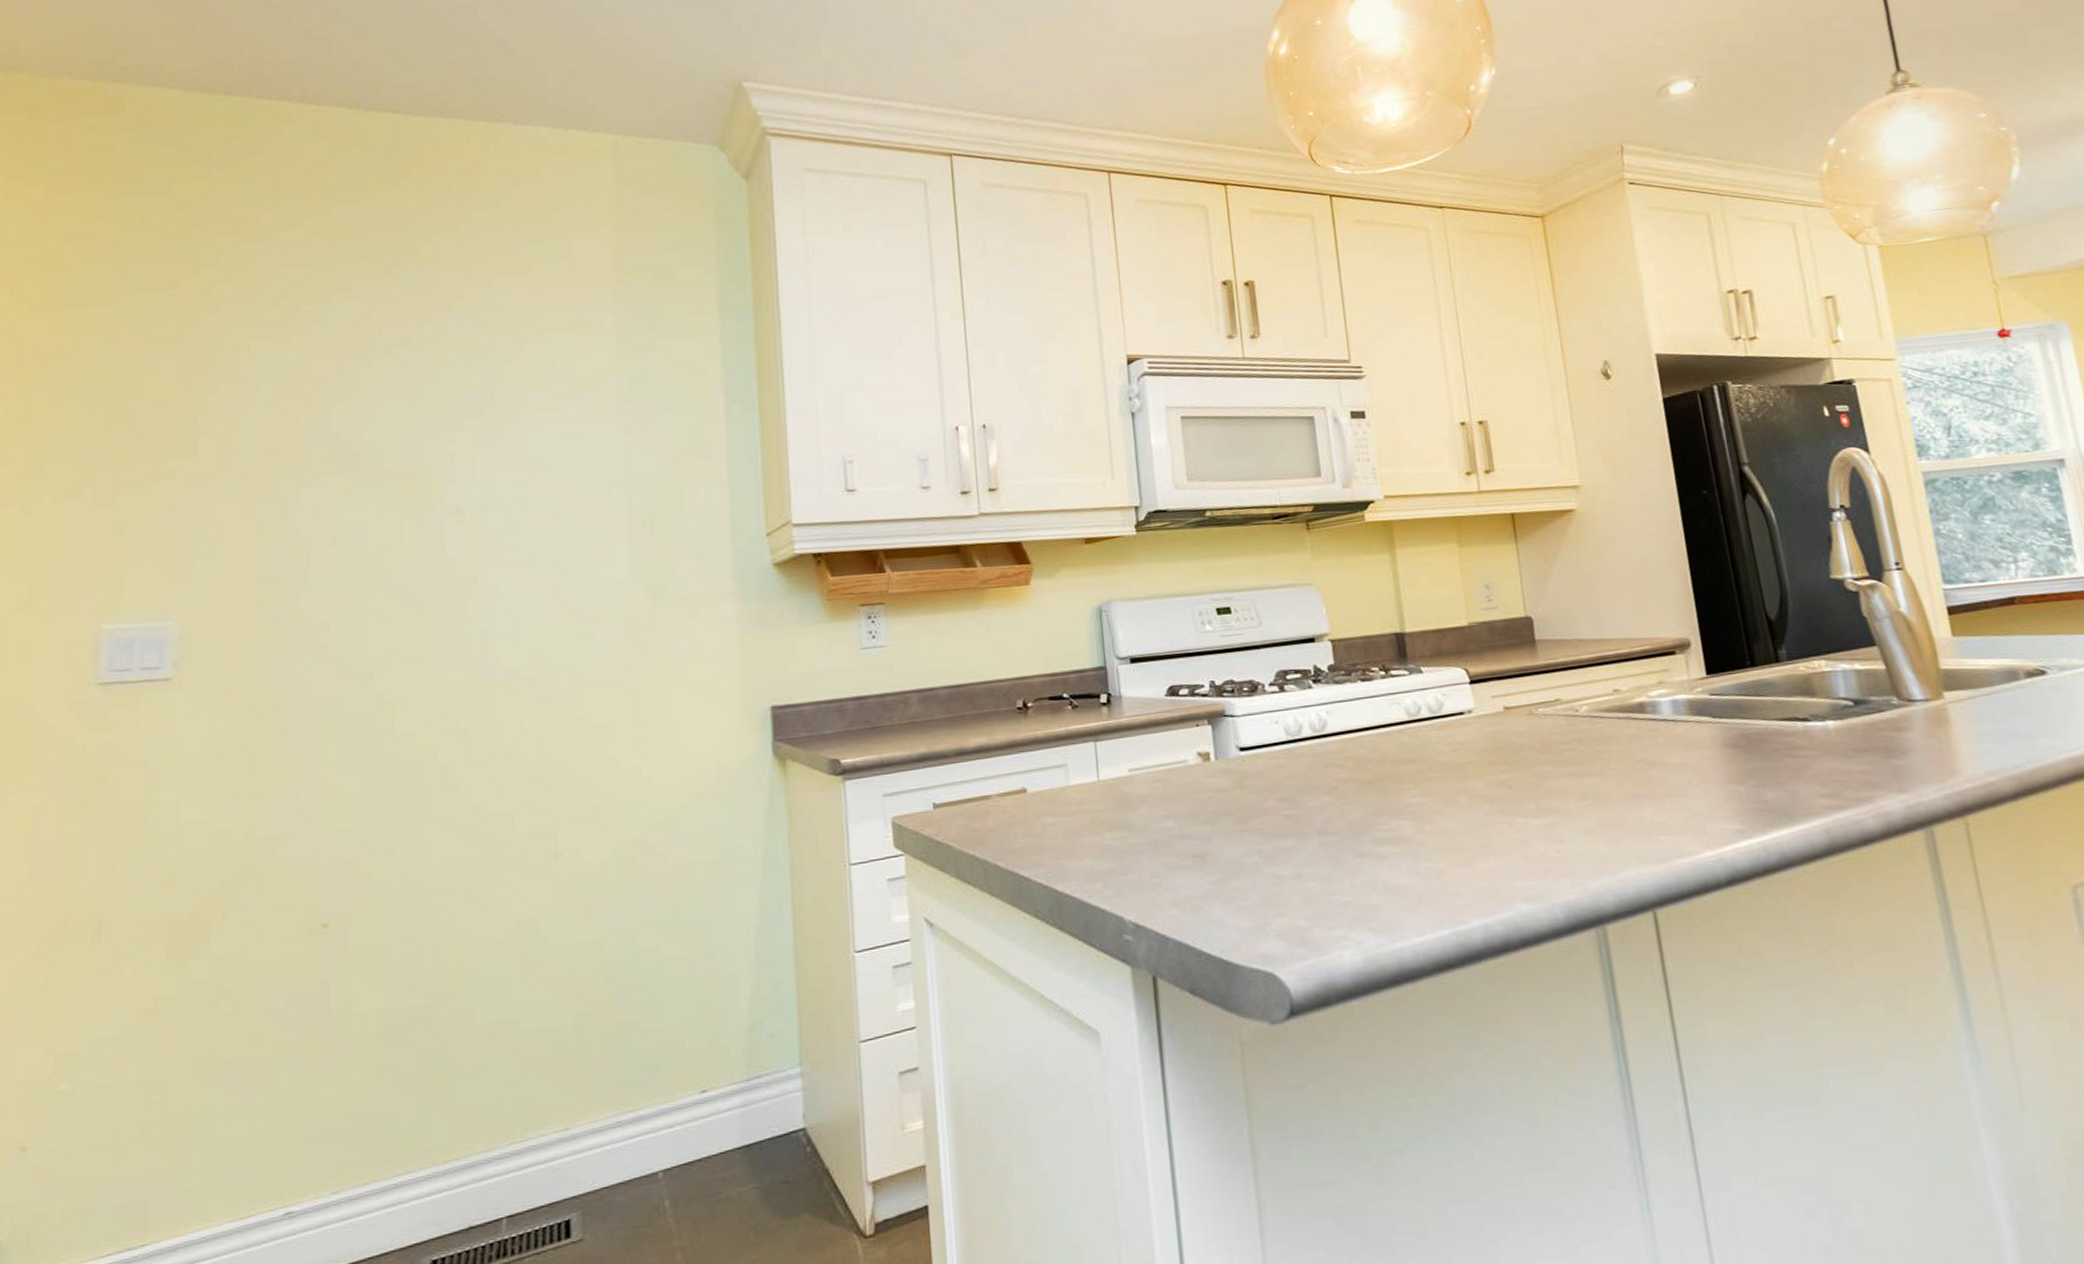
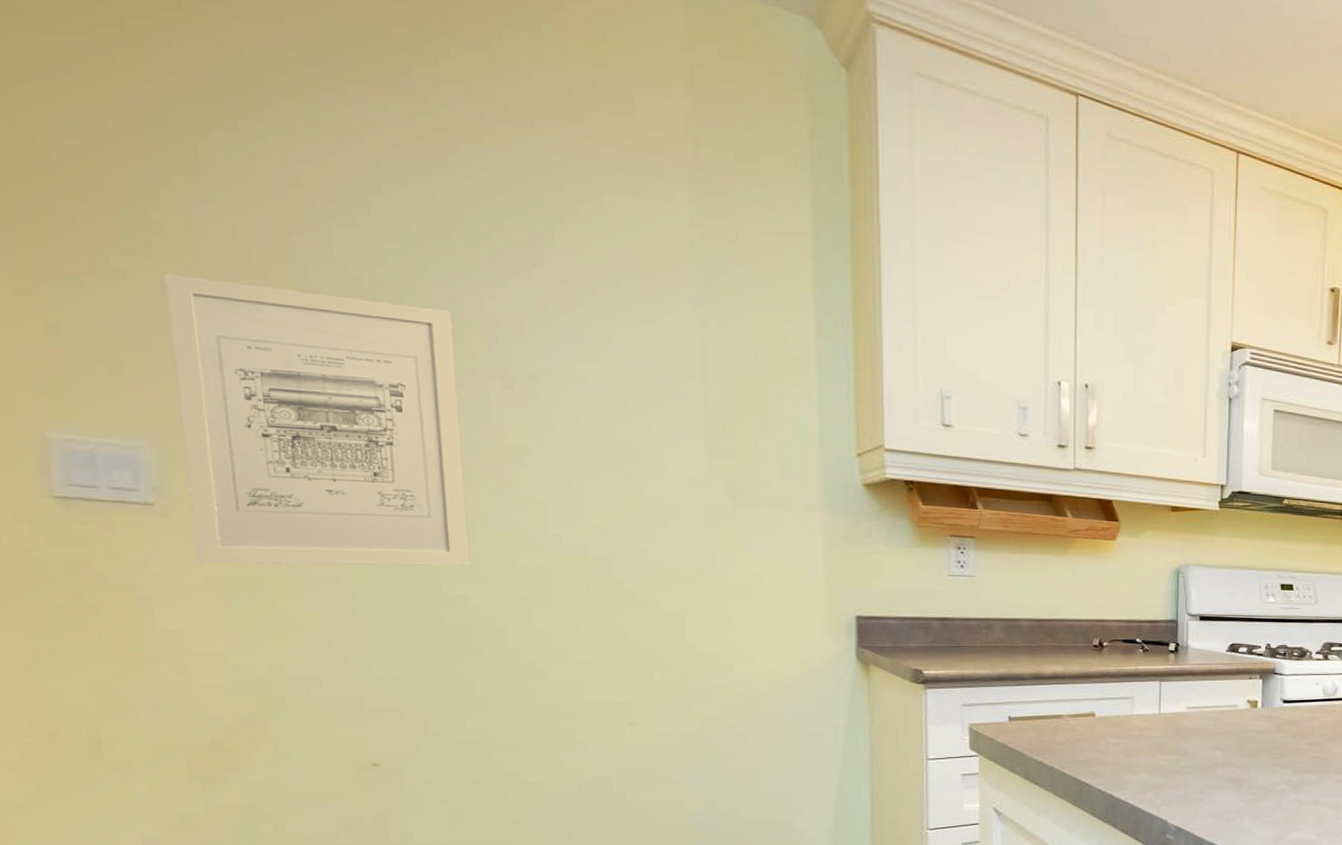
wall art: none [199,459,421,731] -> present [164,273,471,567]

